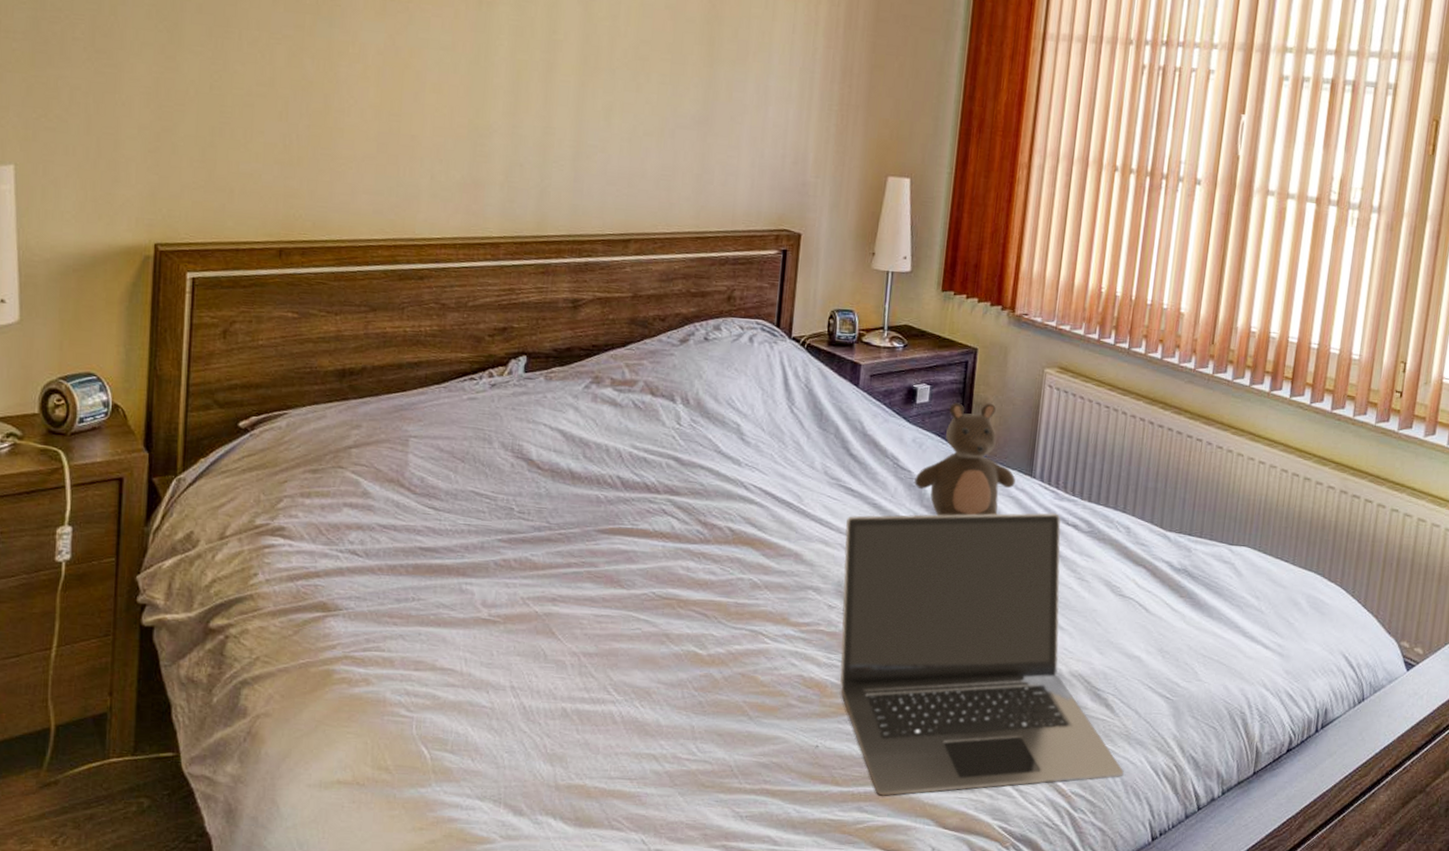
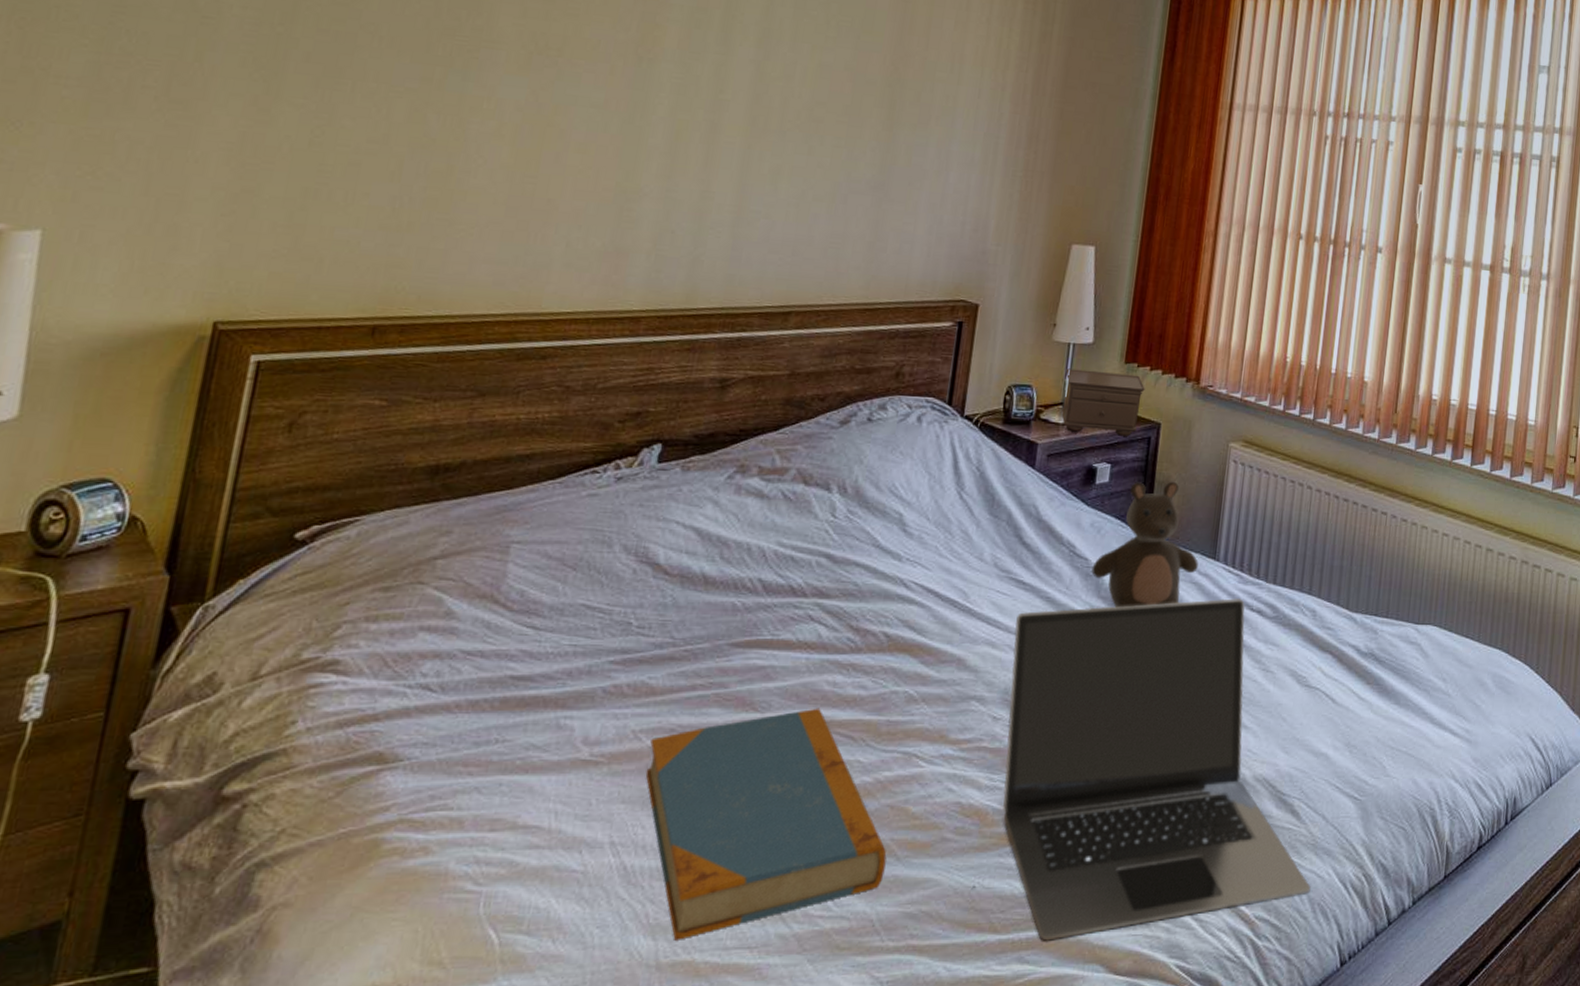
book: none [535,588,741,768] -> present [645,708,887,941]
jewelry box: none [882,295,962,360] -> present [1061,368,1145,436]

